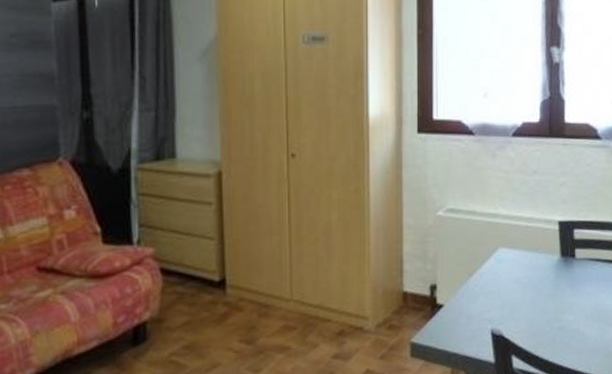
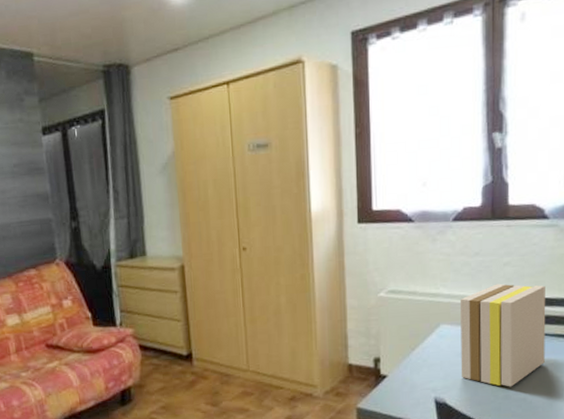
book: none [517,205,598,317] -> present [459,283,546,387]

